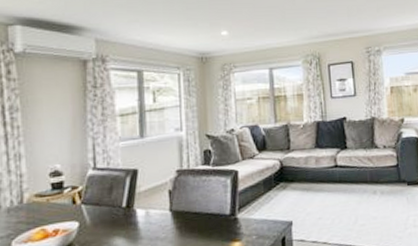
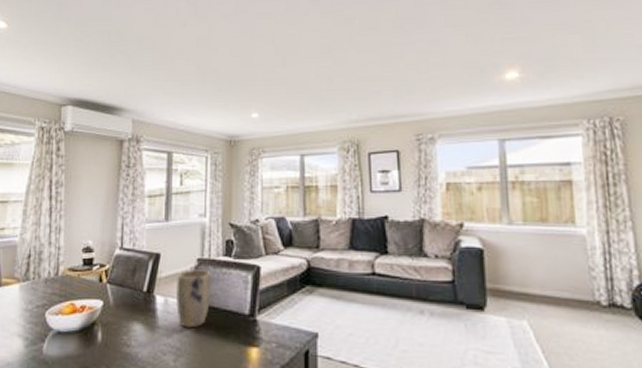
plant pot: none [156,179,193,235] -> present [175,269,212,328]

